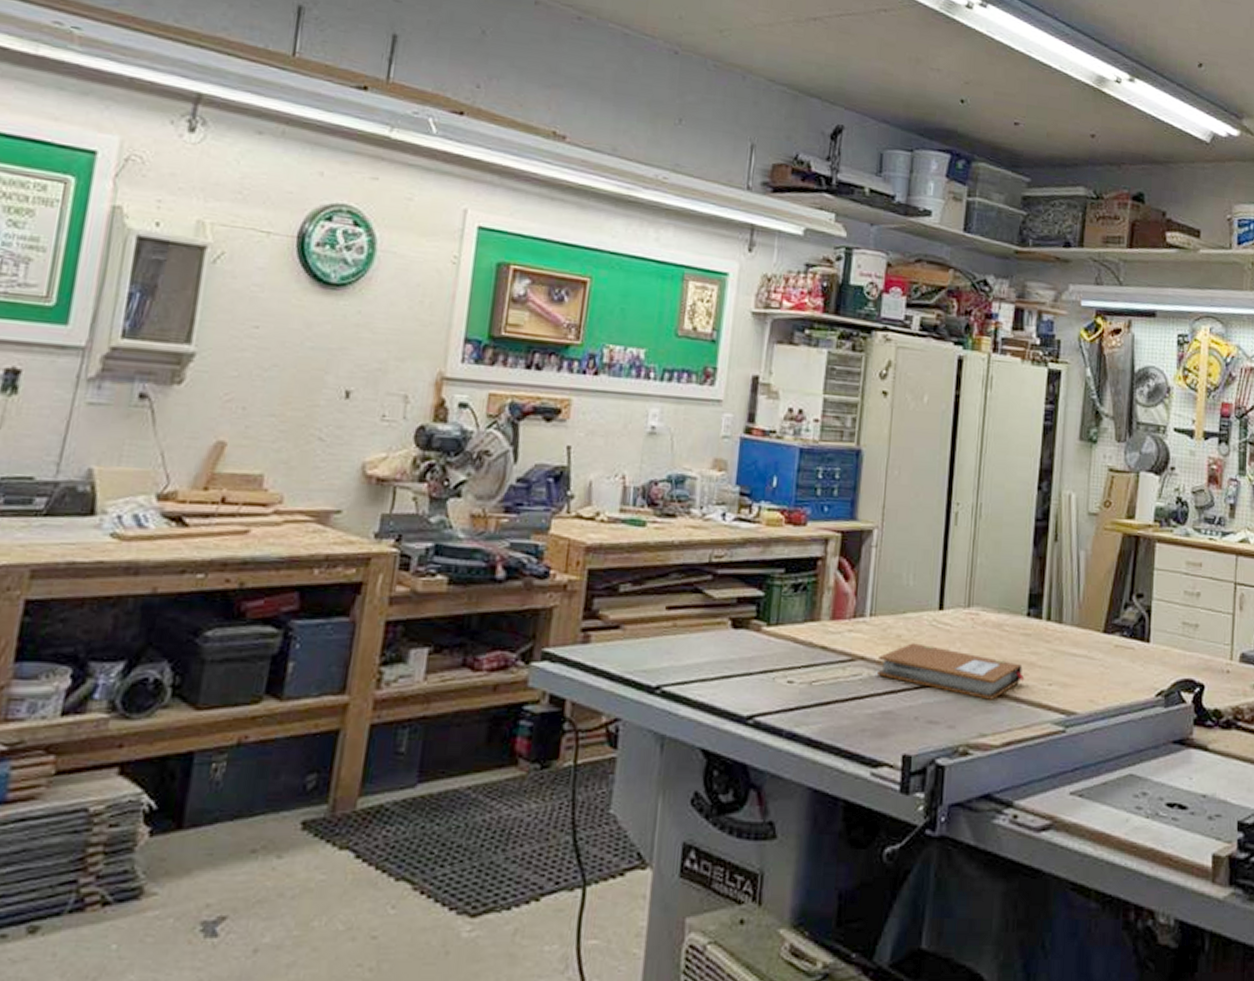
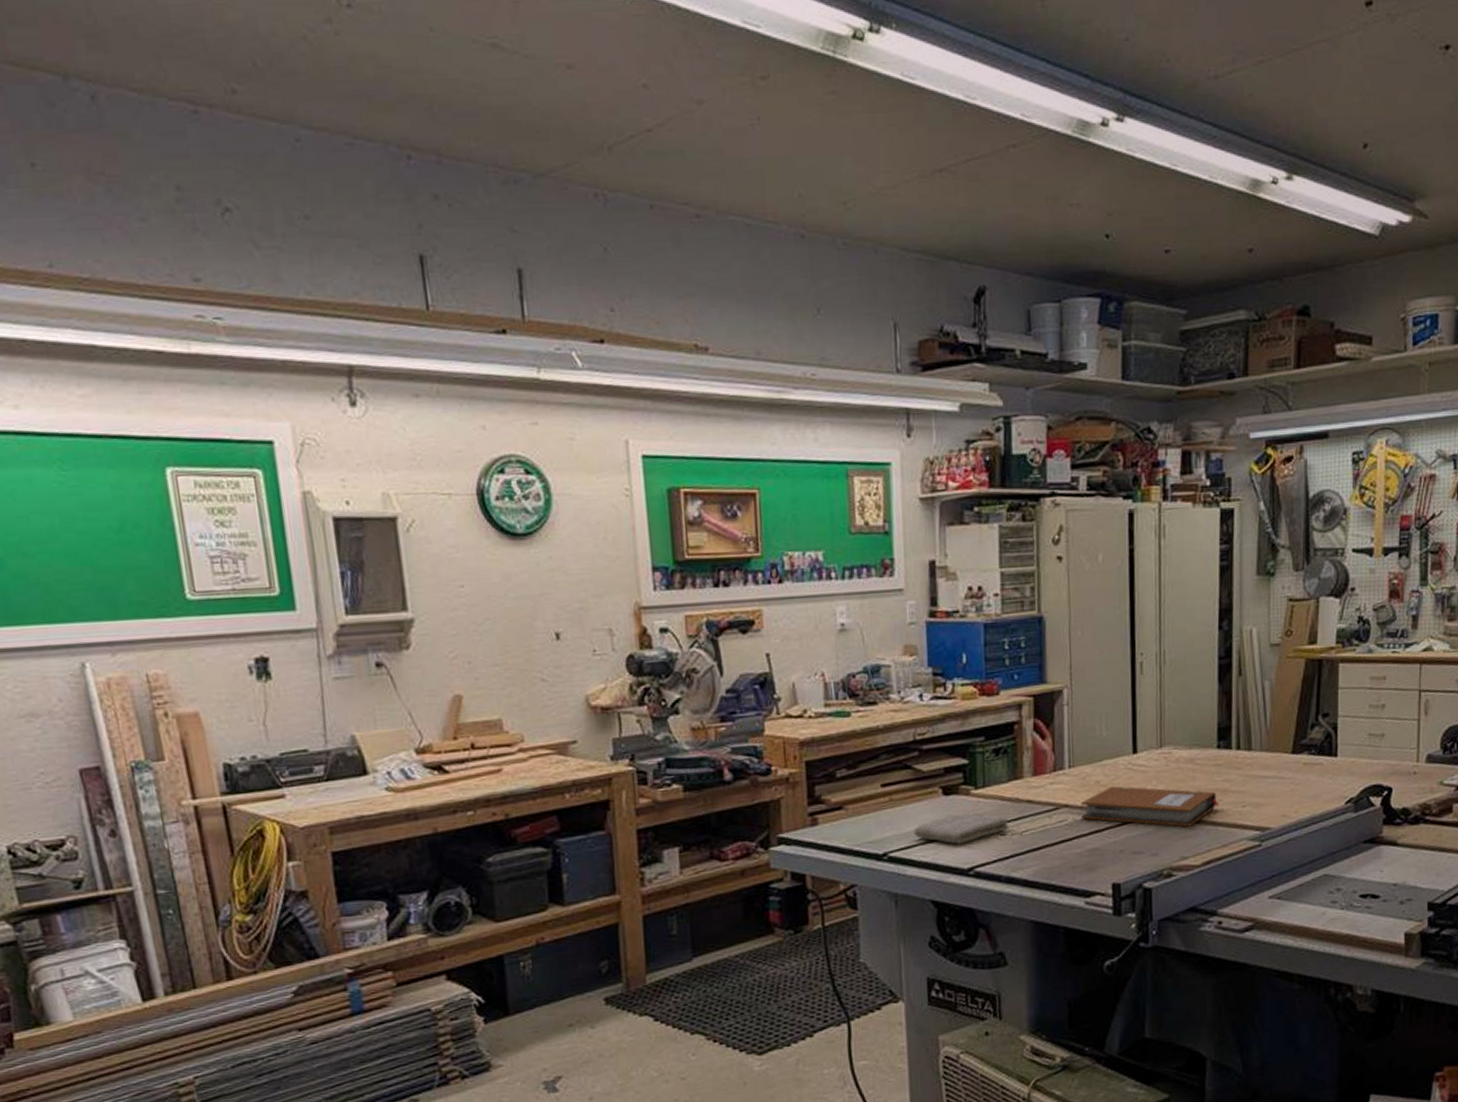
washcloth: none [694,651,799,686] -> present [914,812,1010,844]

